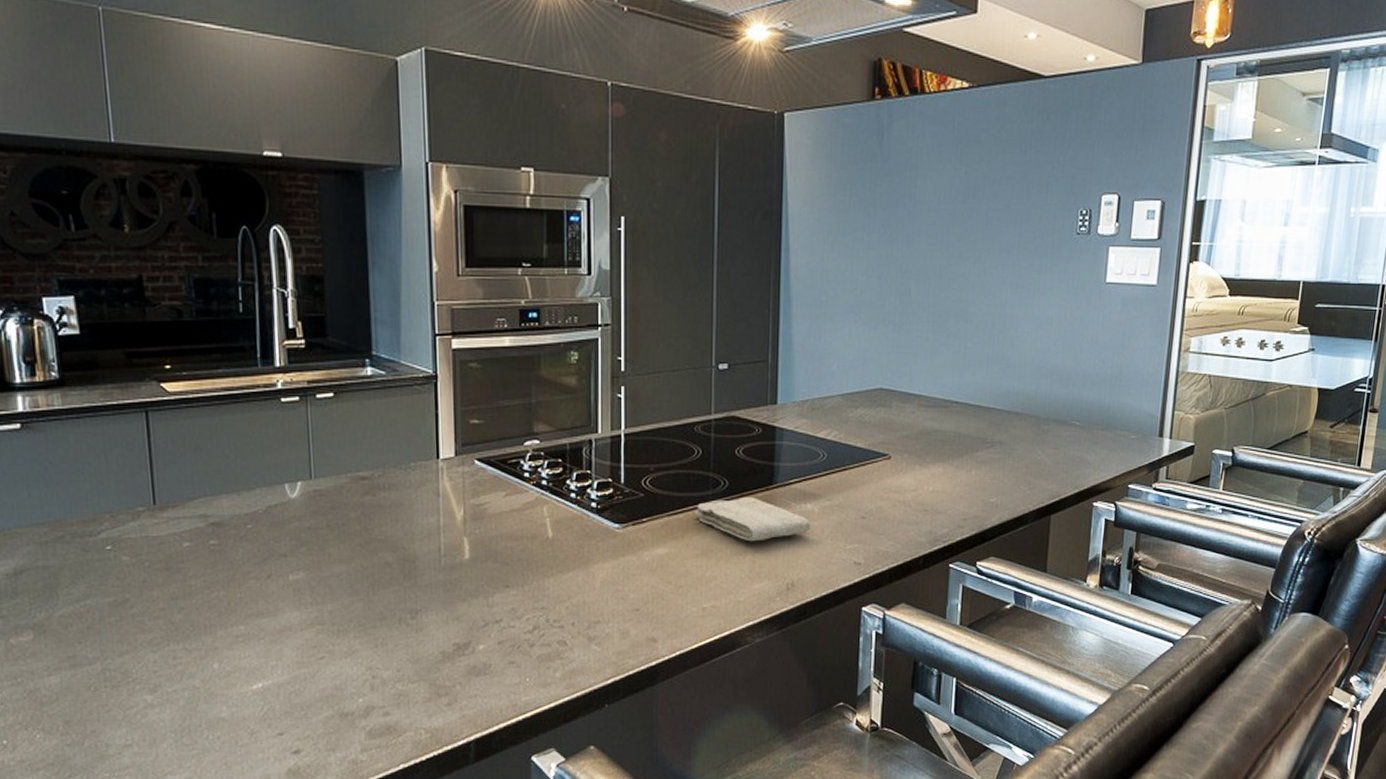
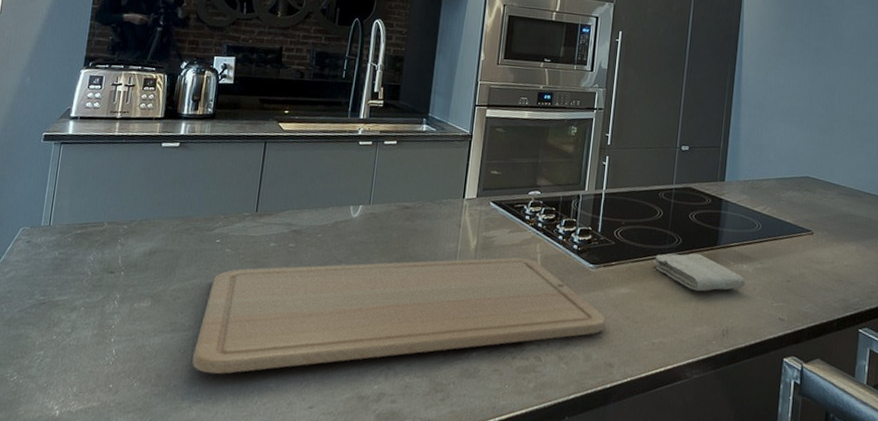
chopping board: none [107,526,643,712] -> present [191,257,607,374]

